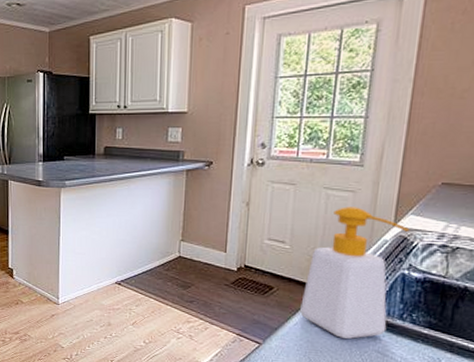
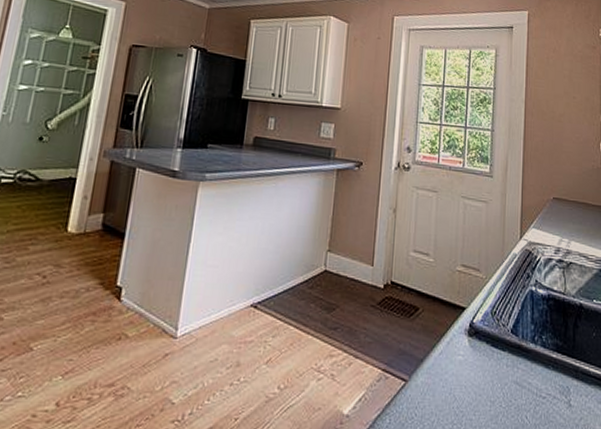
soap bottle: present [300,206,410,339] -> none [444,217,533,368]

